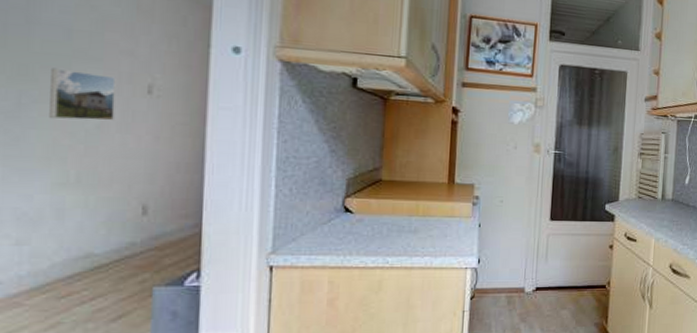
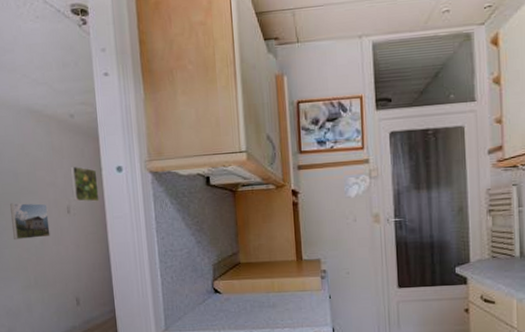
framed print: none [161,34,202,85] -> present [70,166,99,202]

